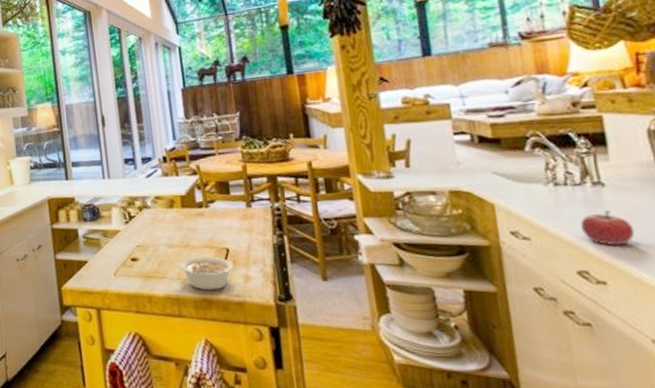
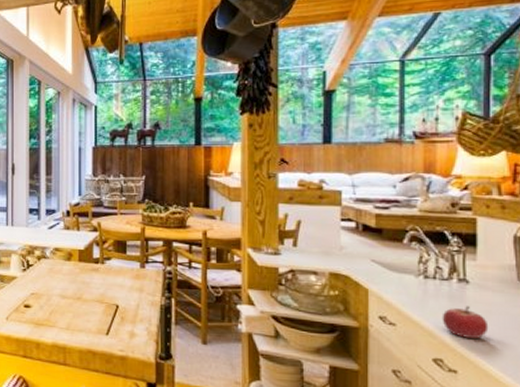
legume: present [179,256,234,291] -> none [70,310,120,343]

